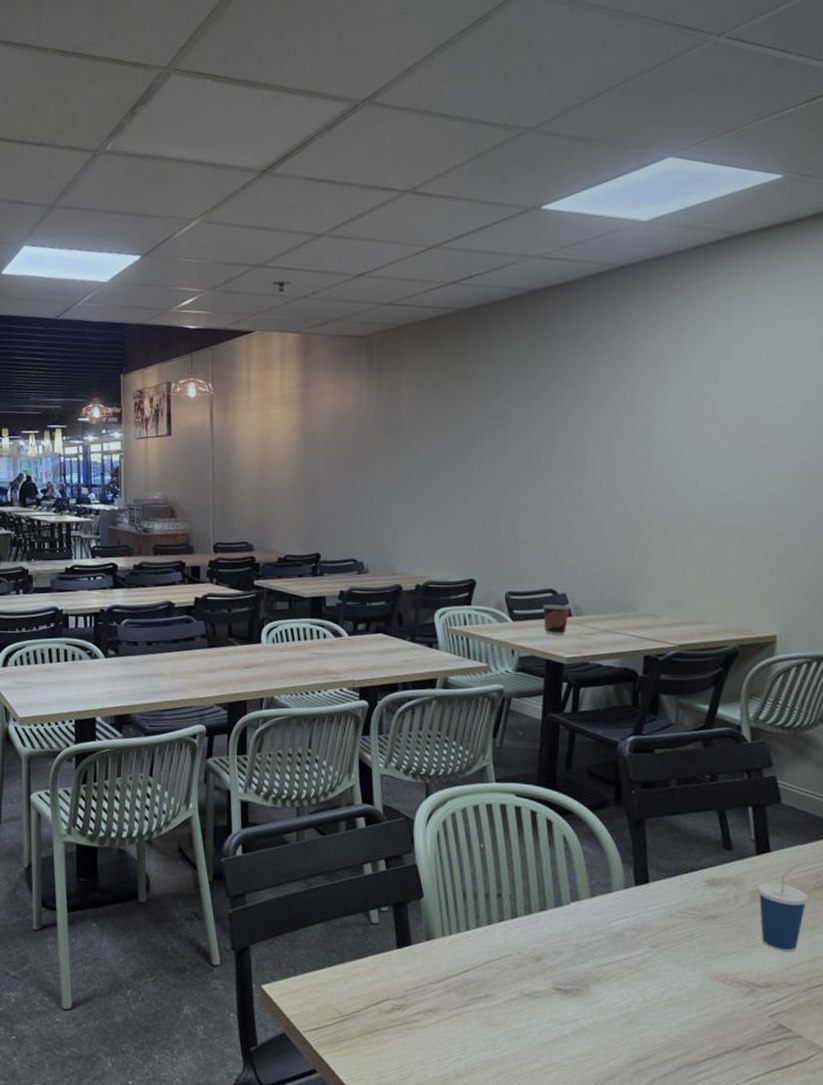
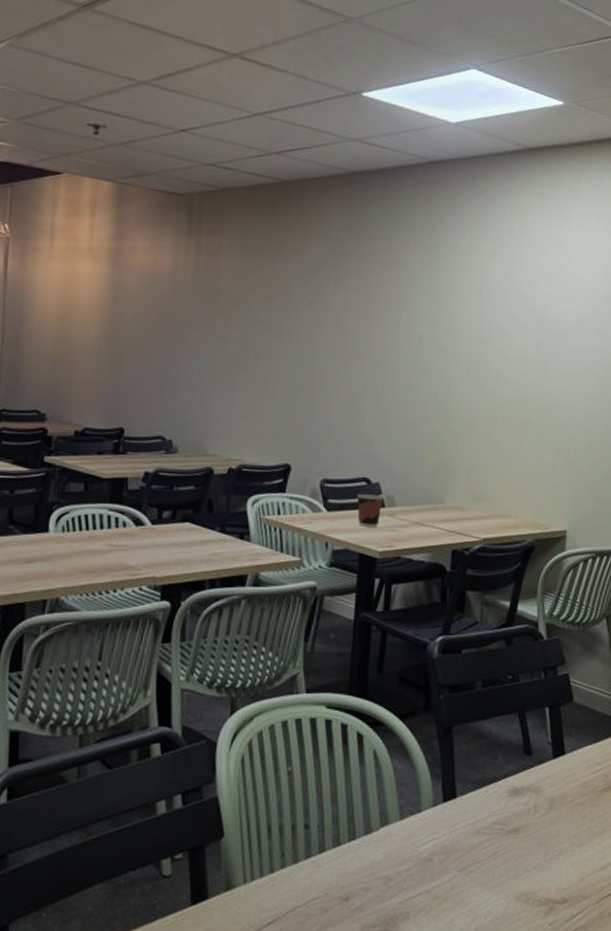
cup: present [756,863,809,952] -> none [553,764,598,860]

